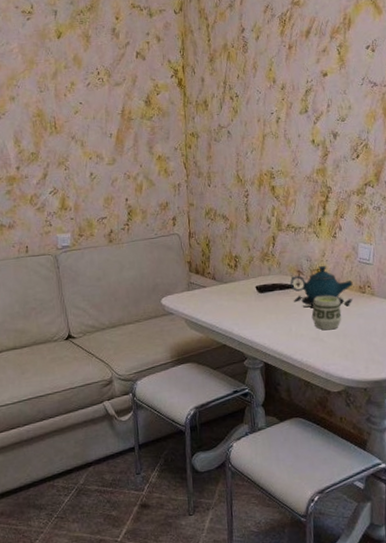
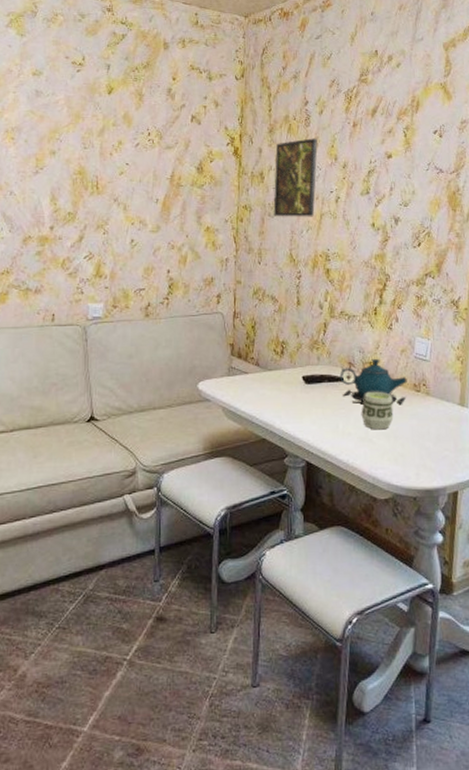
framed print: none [217,63,258,142] -> present [273,138,318,217]

